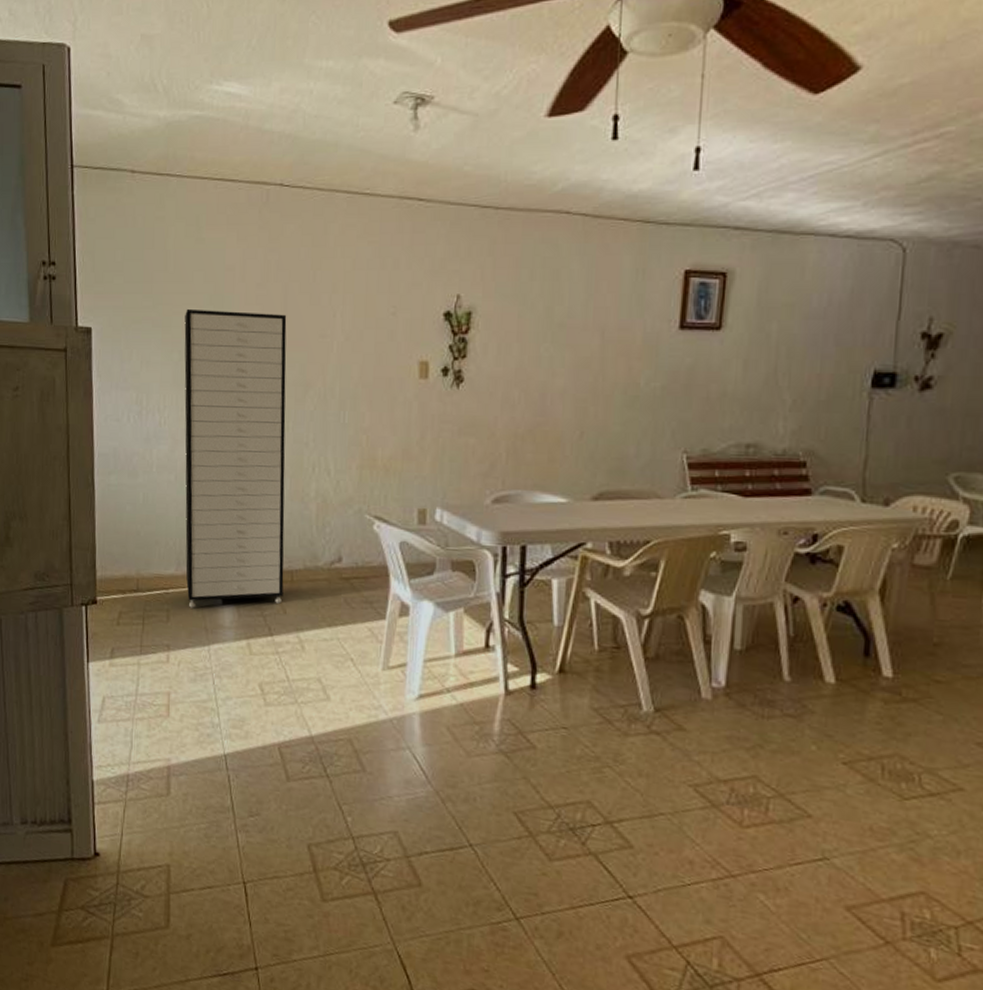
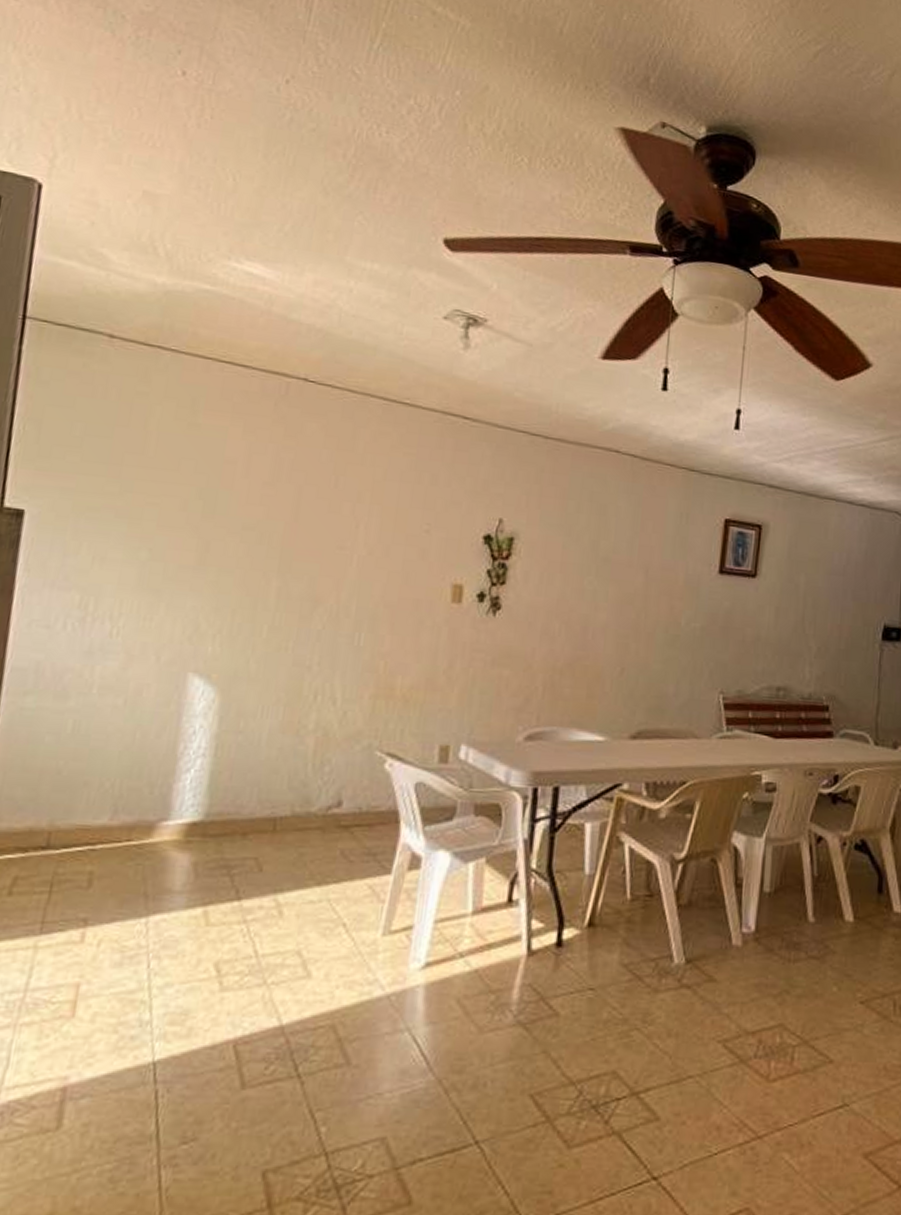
storage cabinet: present [184,308,287,608] -> none [123,500,298,869]

